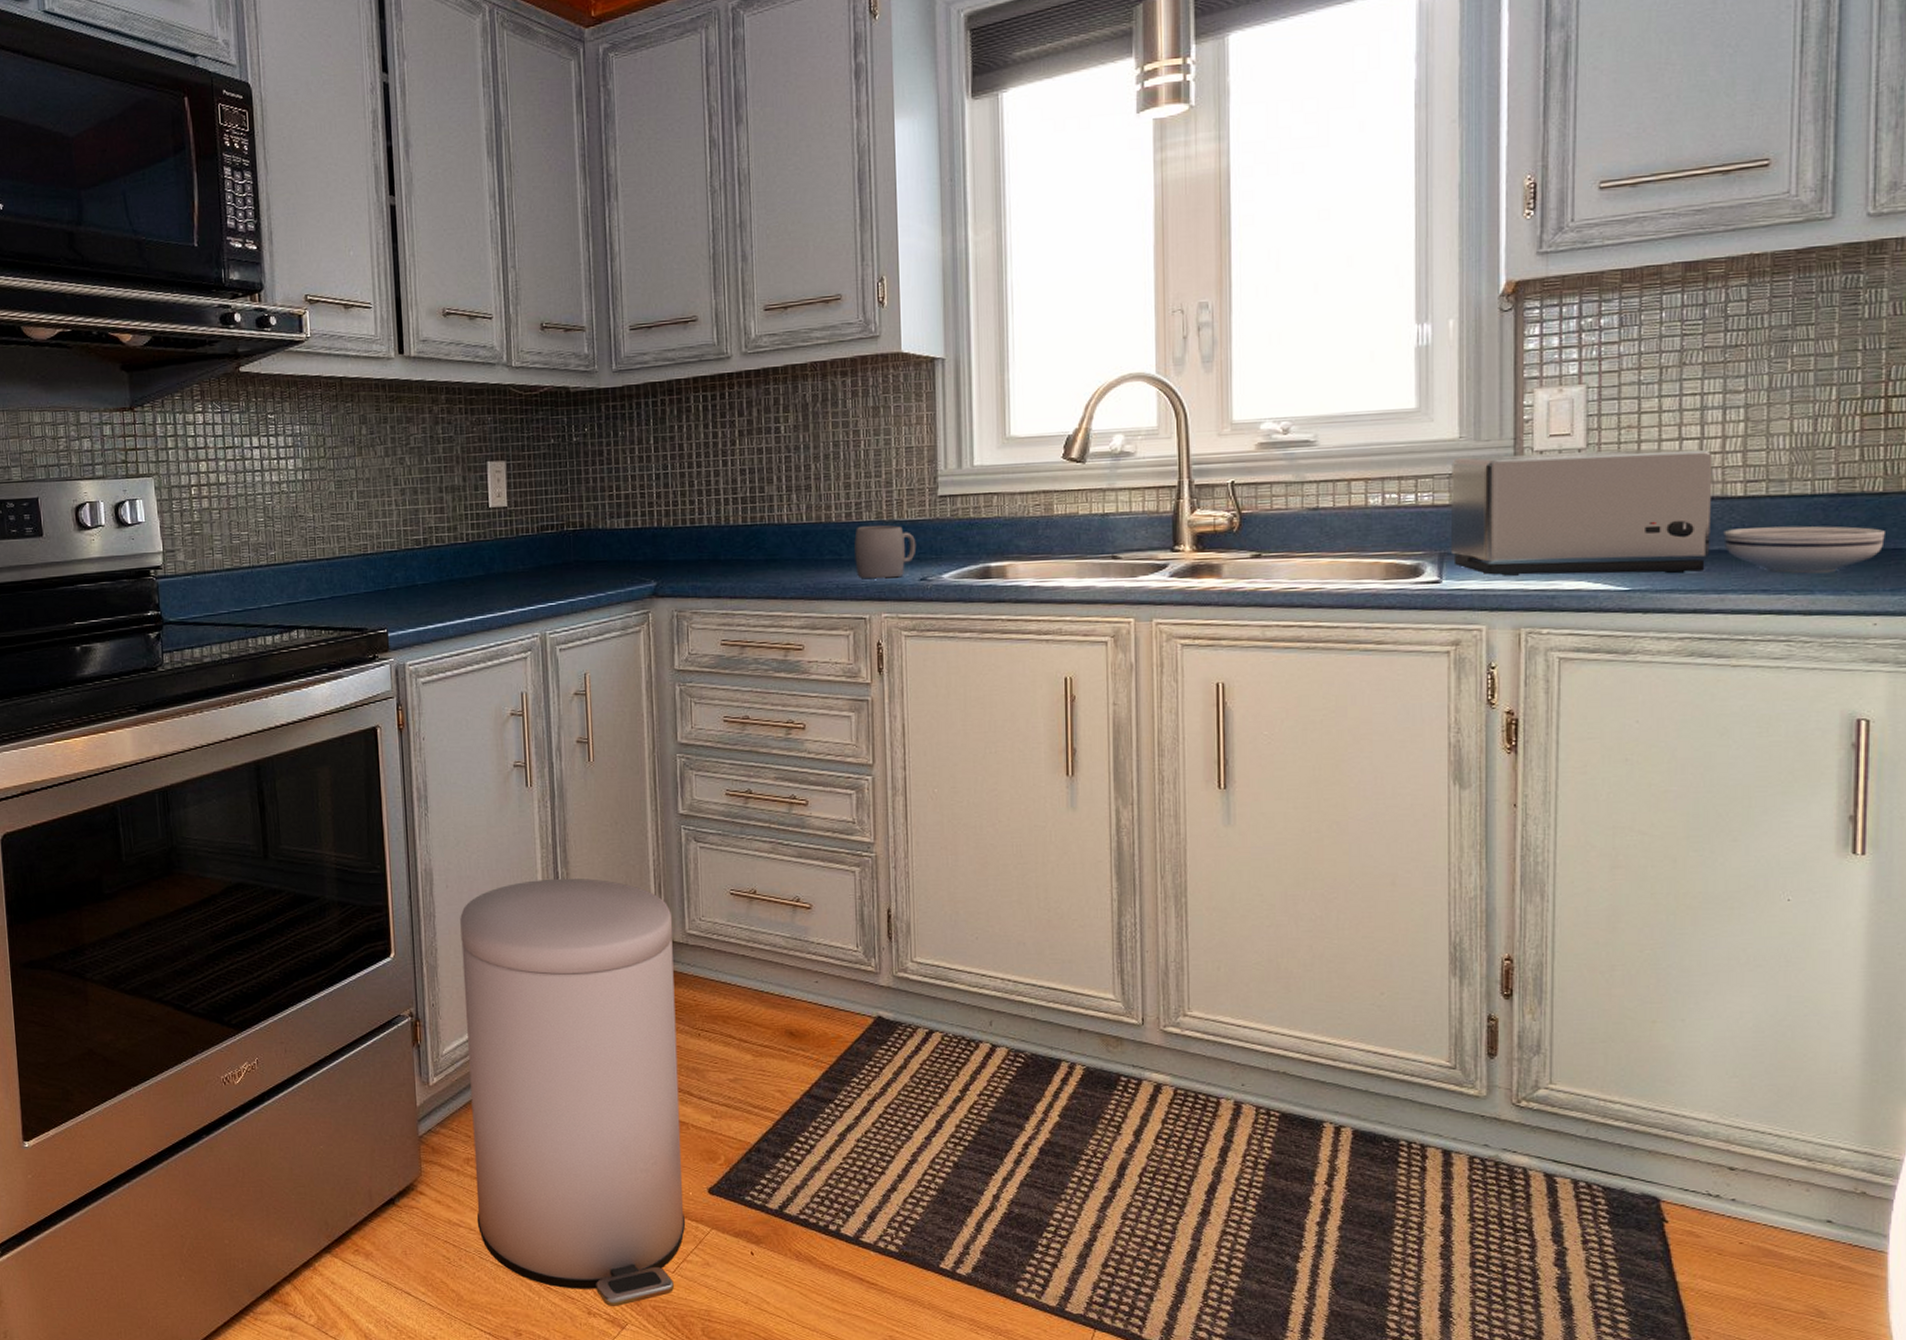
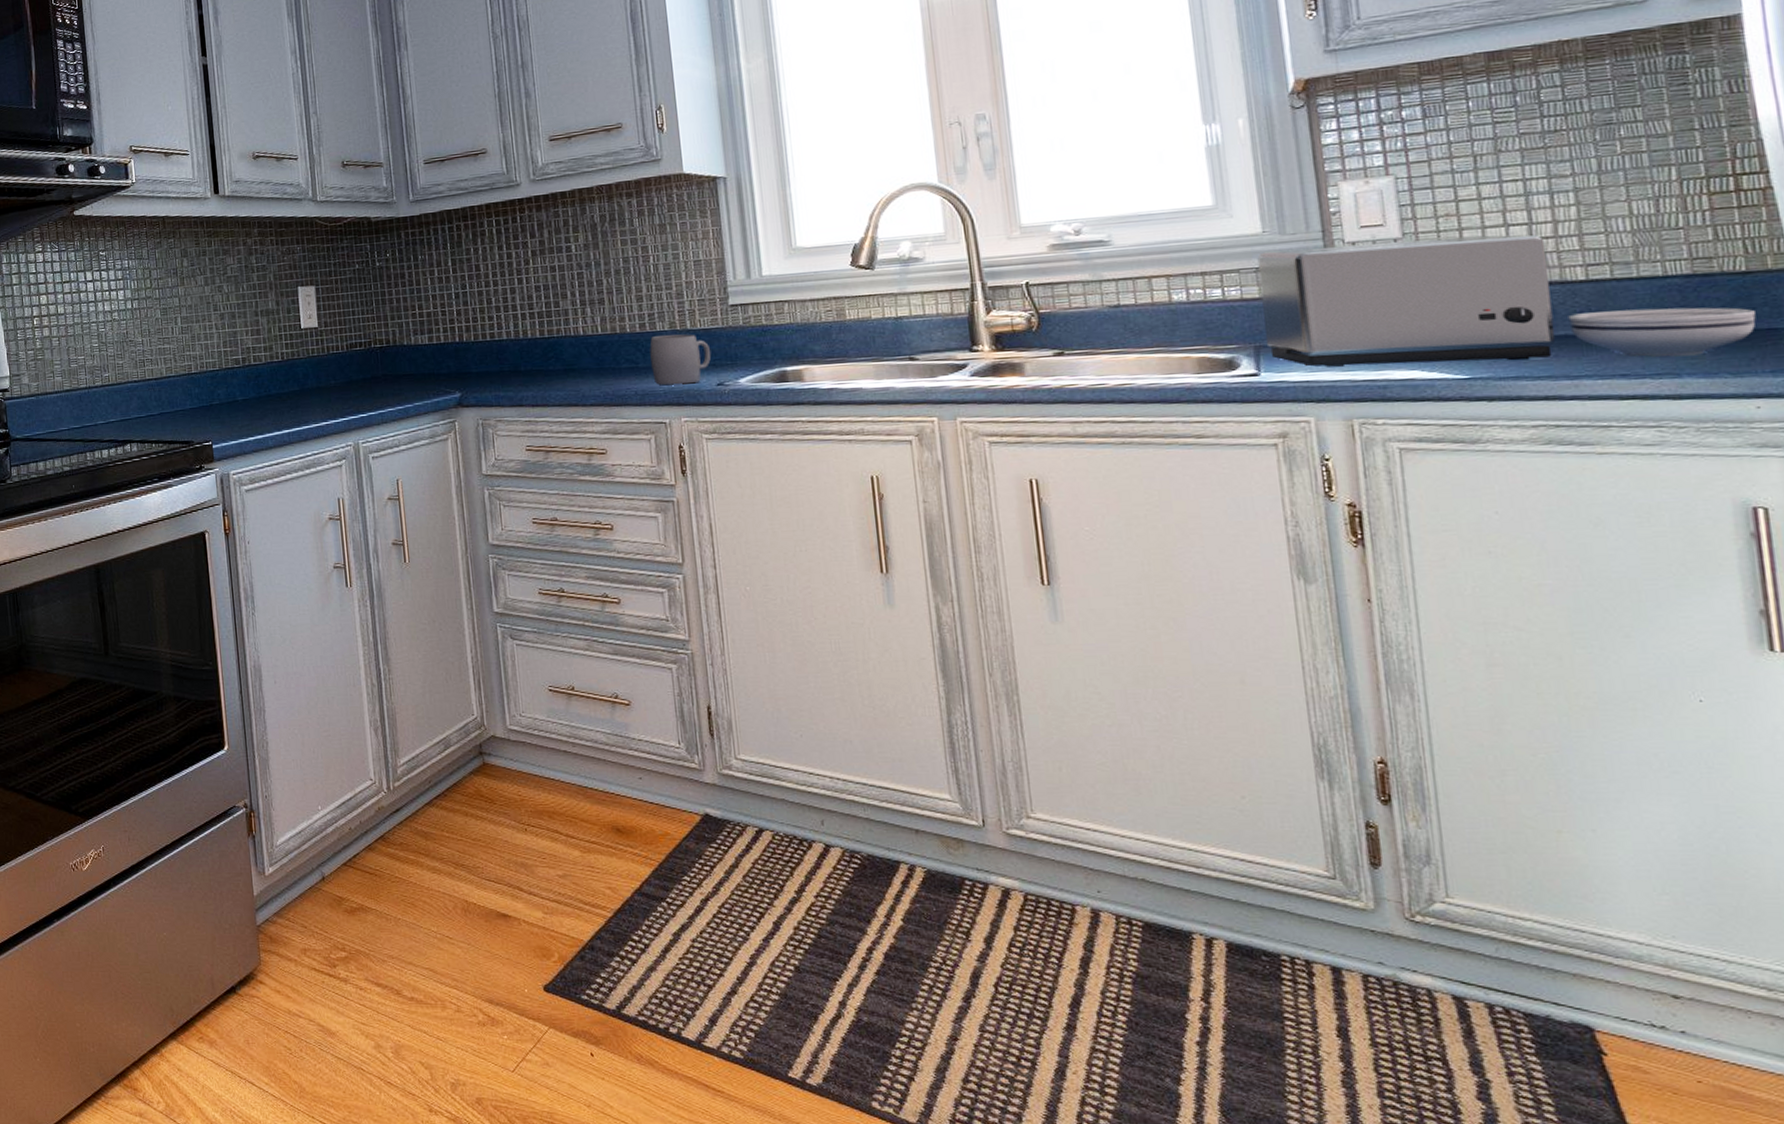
pedal bin: present [460,878,686,1306] -> none [288,674,523,1105]

